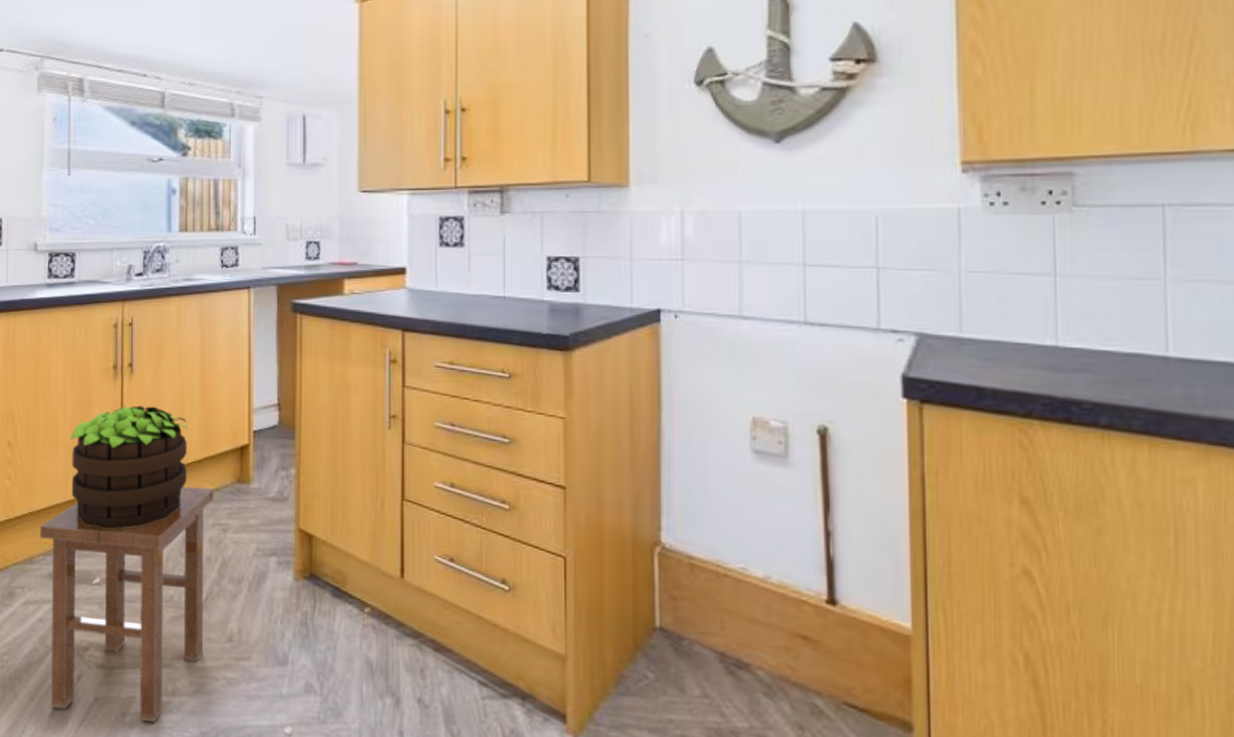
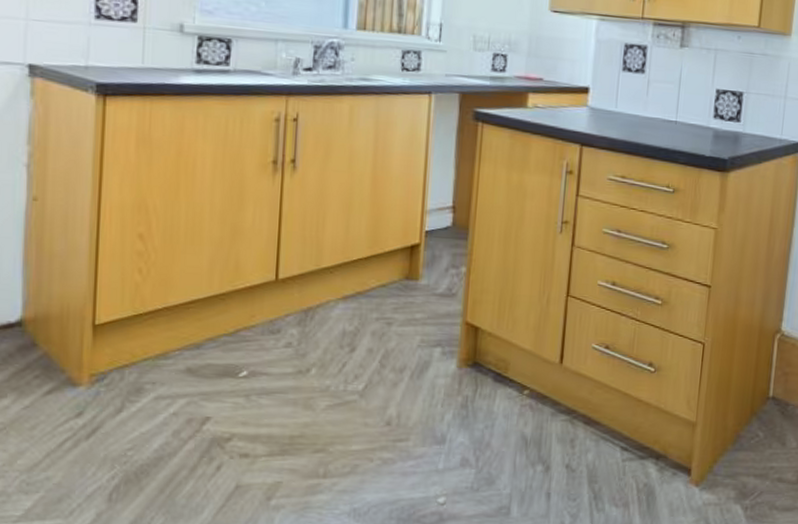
stool: present [40,487,214,723] -> none [177,283,380,504]
potted plant: present [70,405,188,529] -> none [217,202,356,324]

